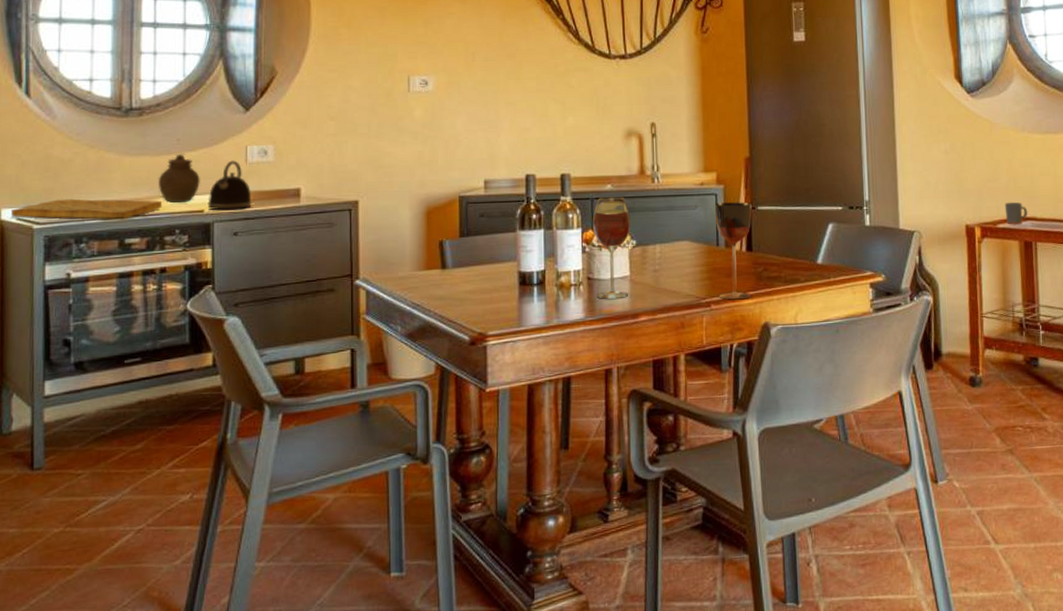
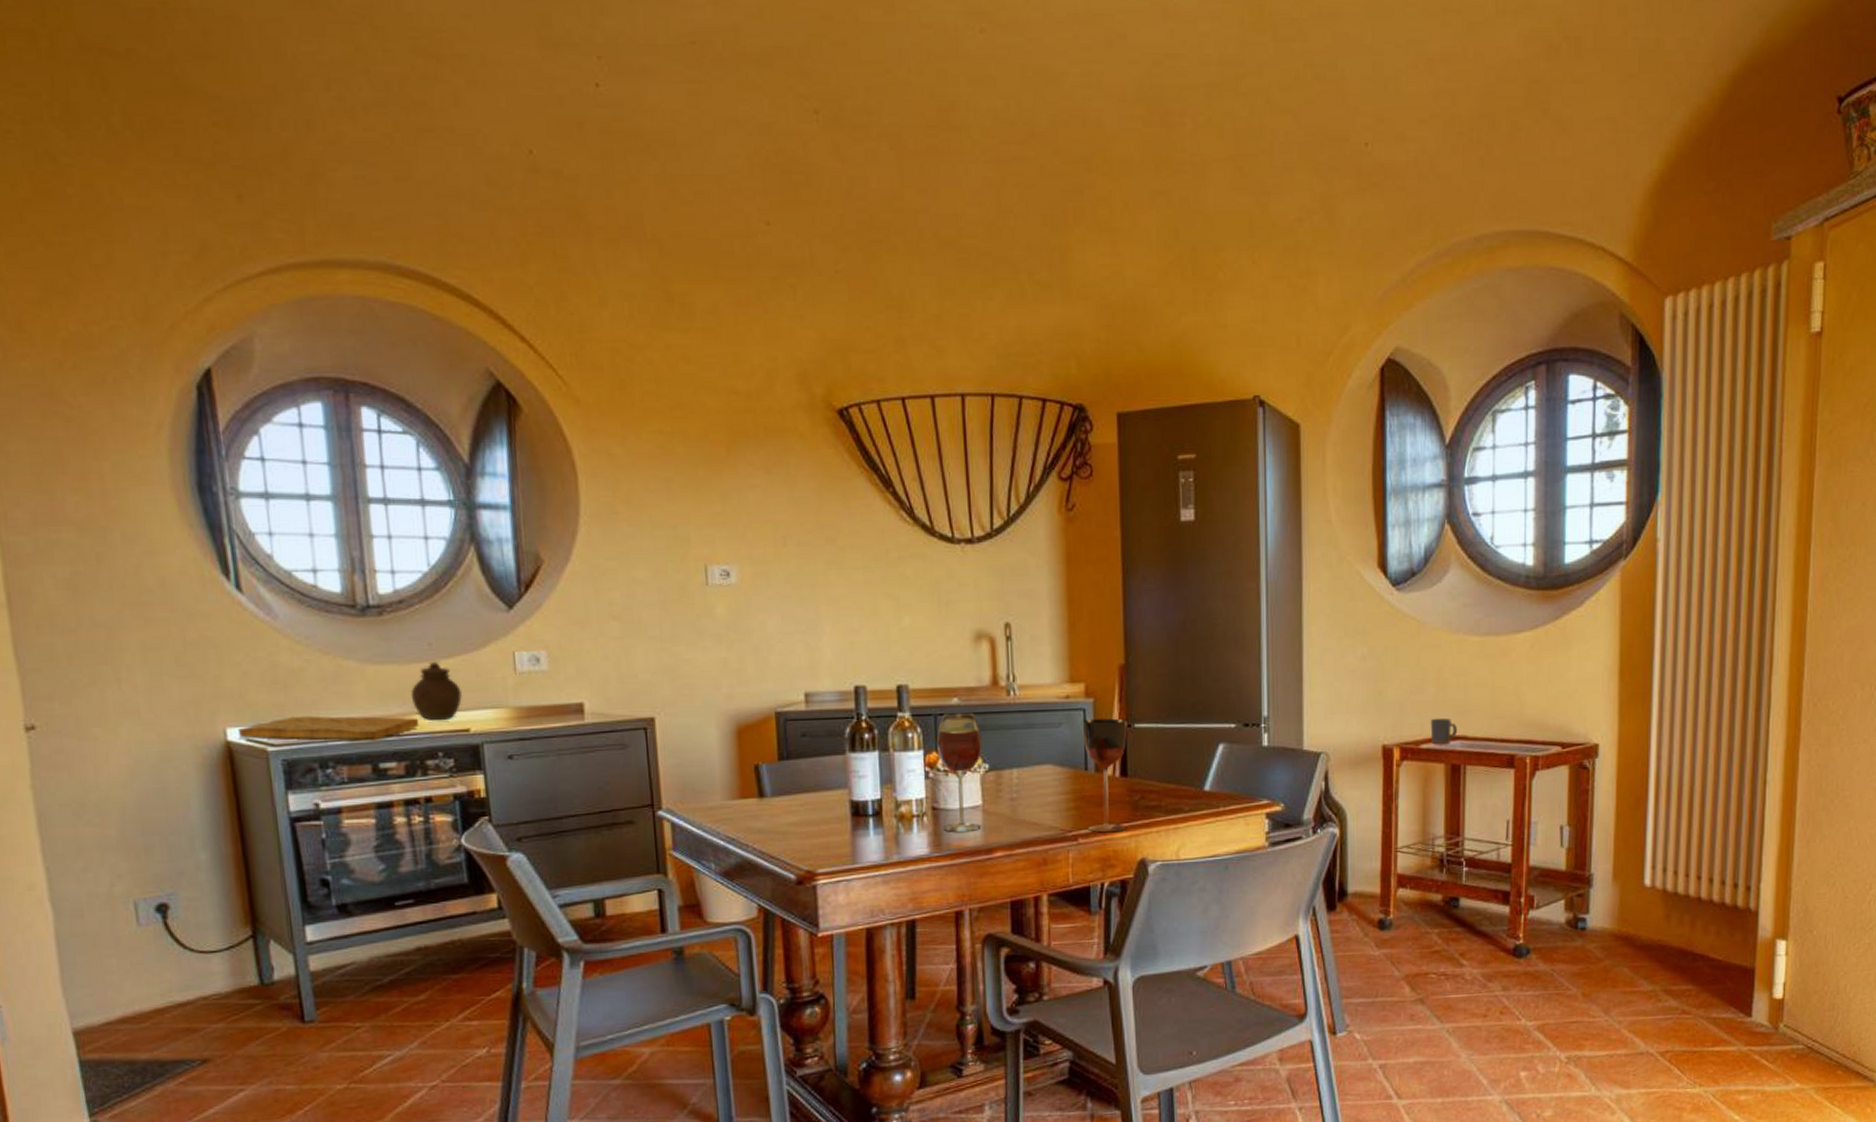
kettle: present [207,160,252,211] -> none [473,669,527,730]

